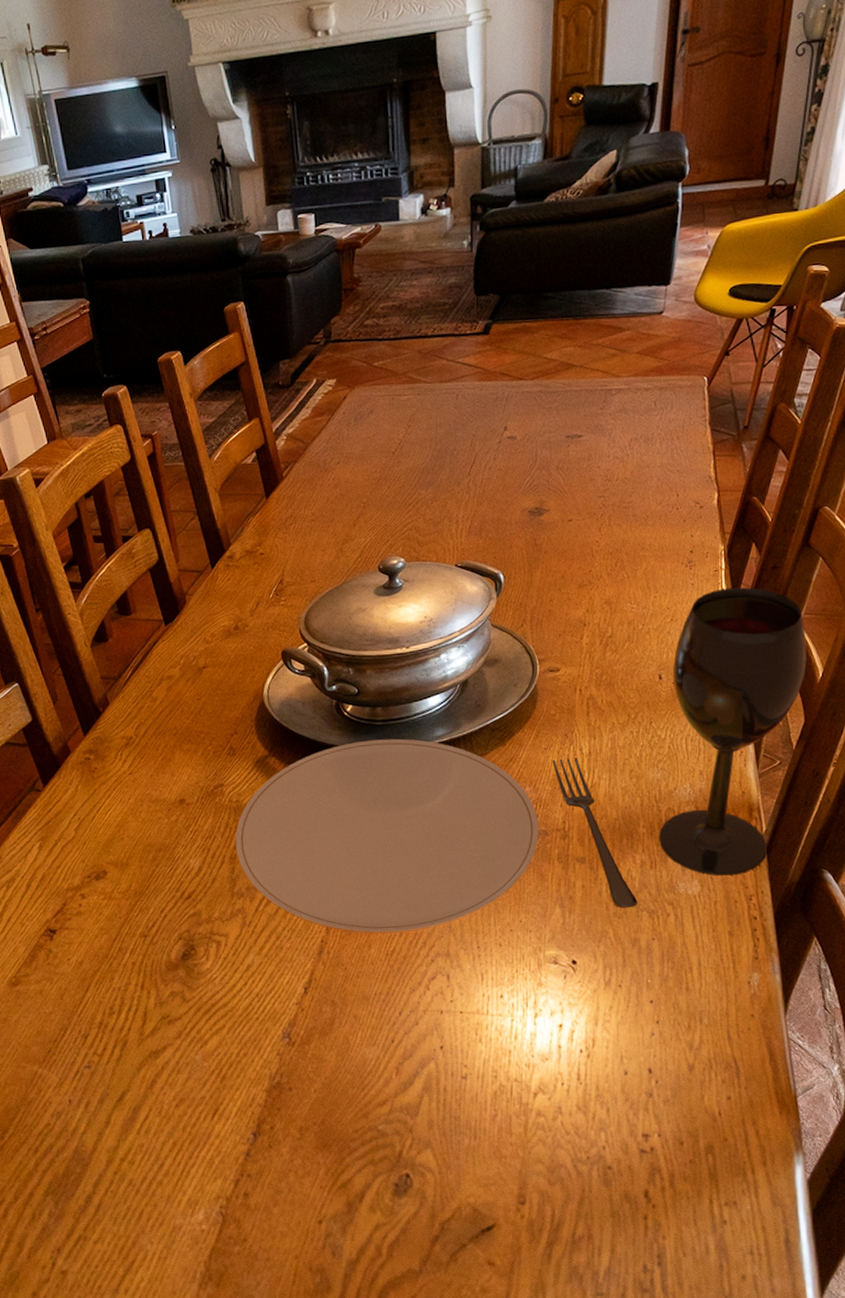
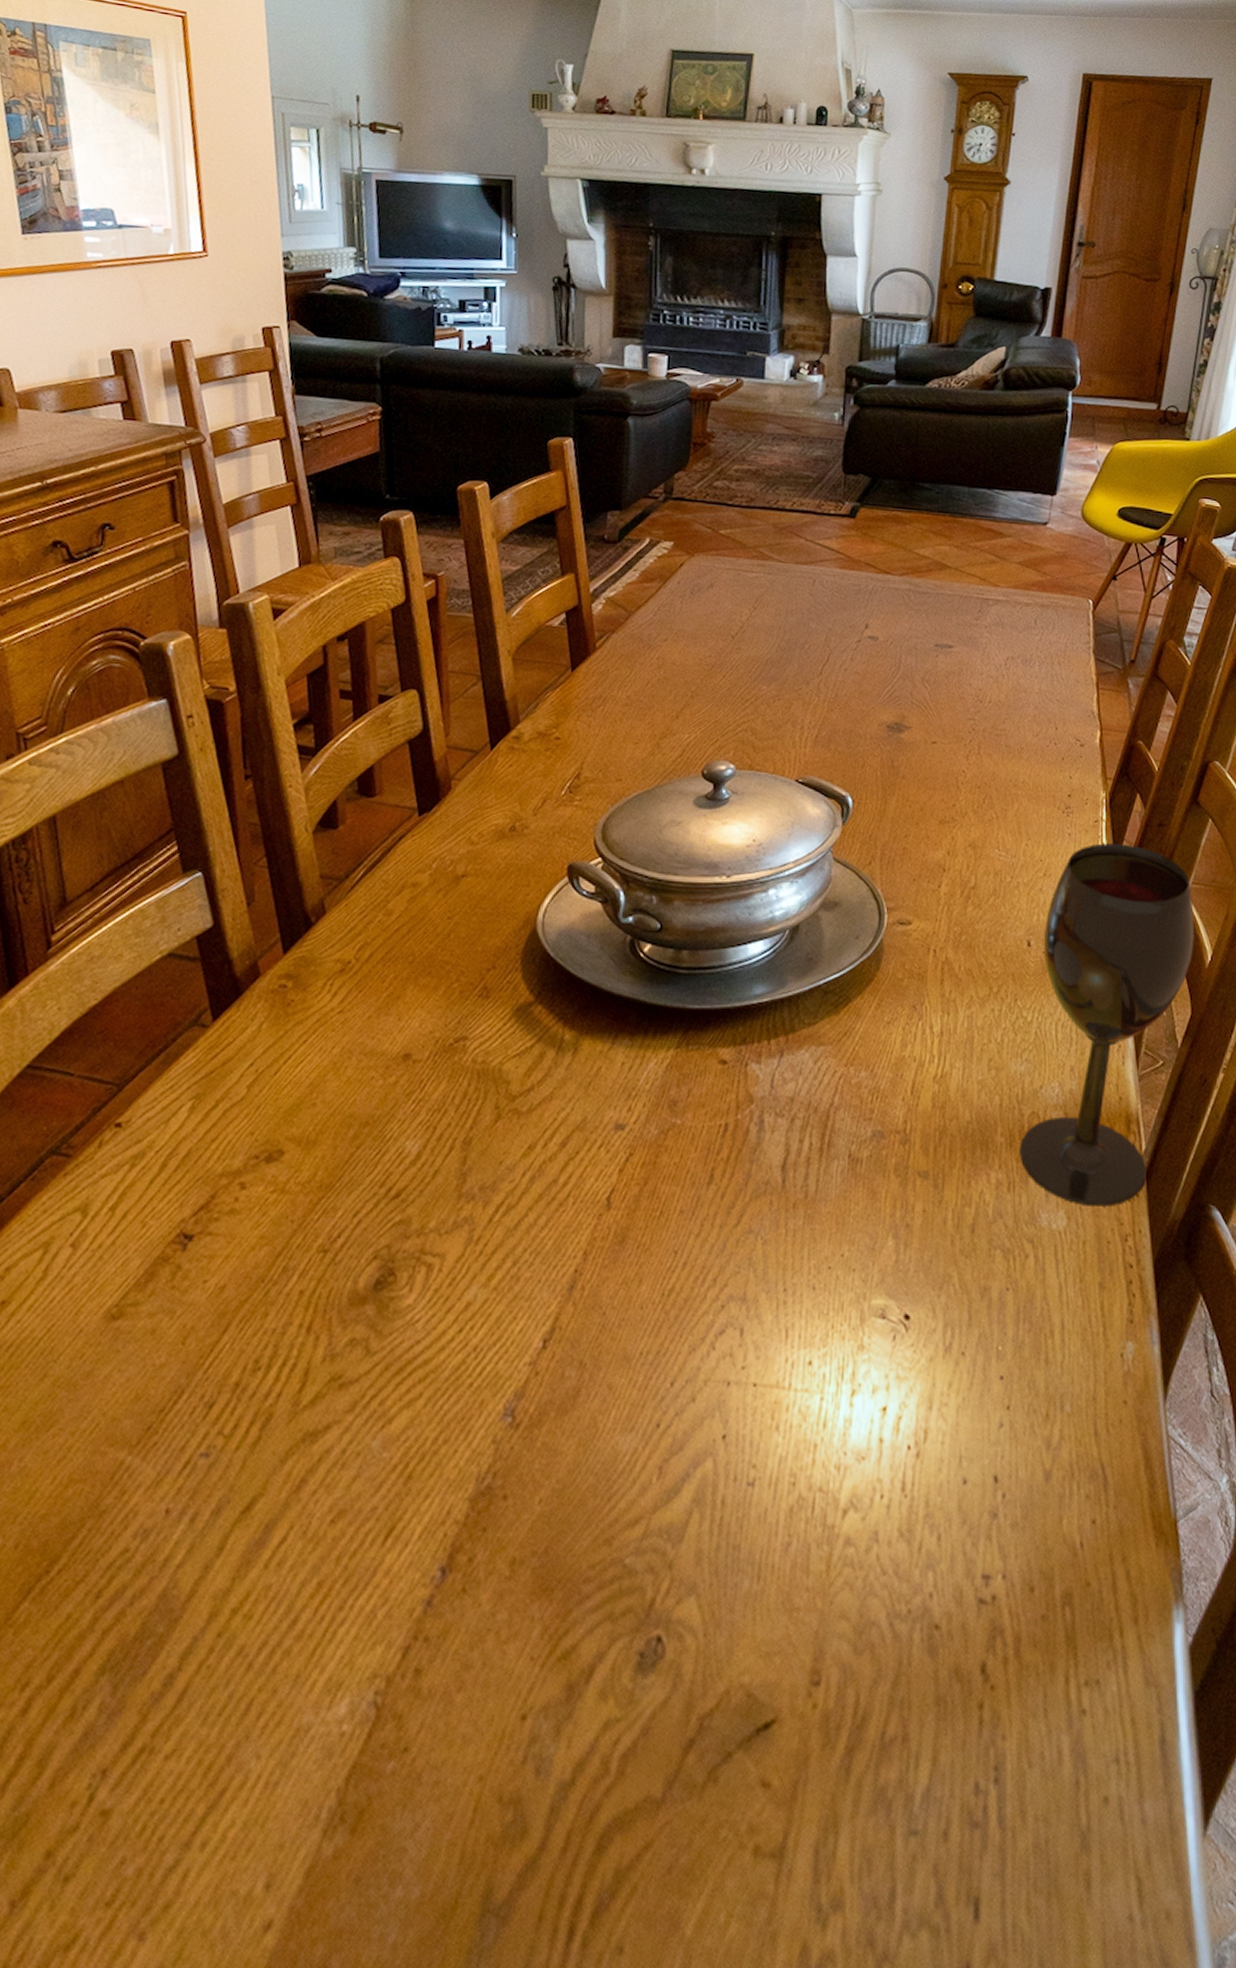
plate: present [235,738,539,934] -> none [472,992,874,1264]
fork: present [552,758,638,909] -> none [895,1037,991,1245]

